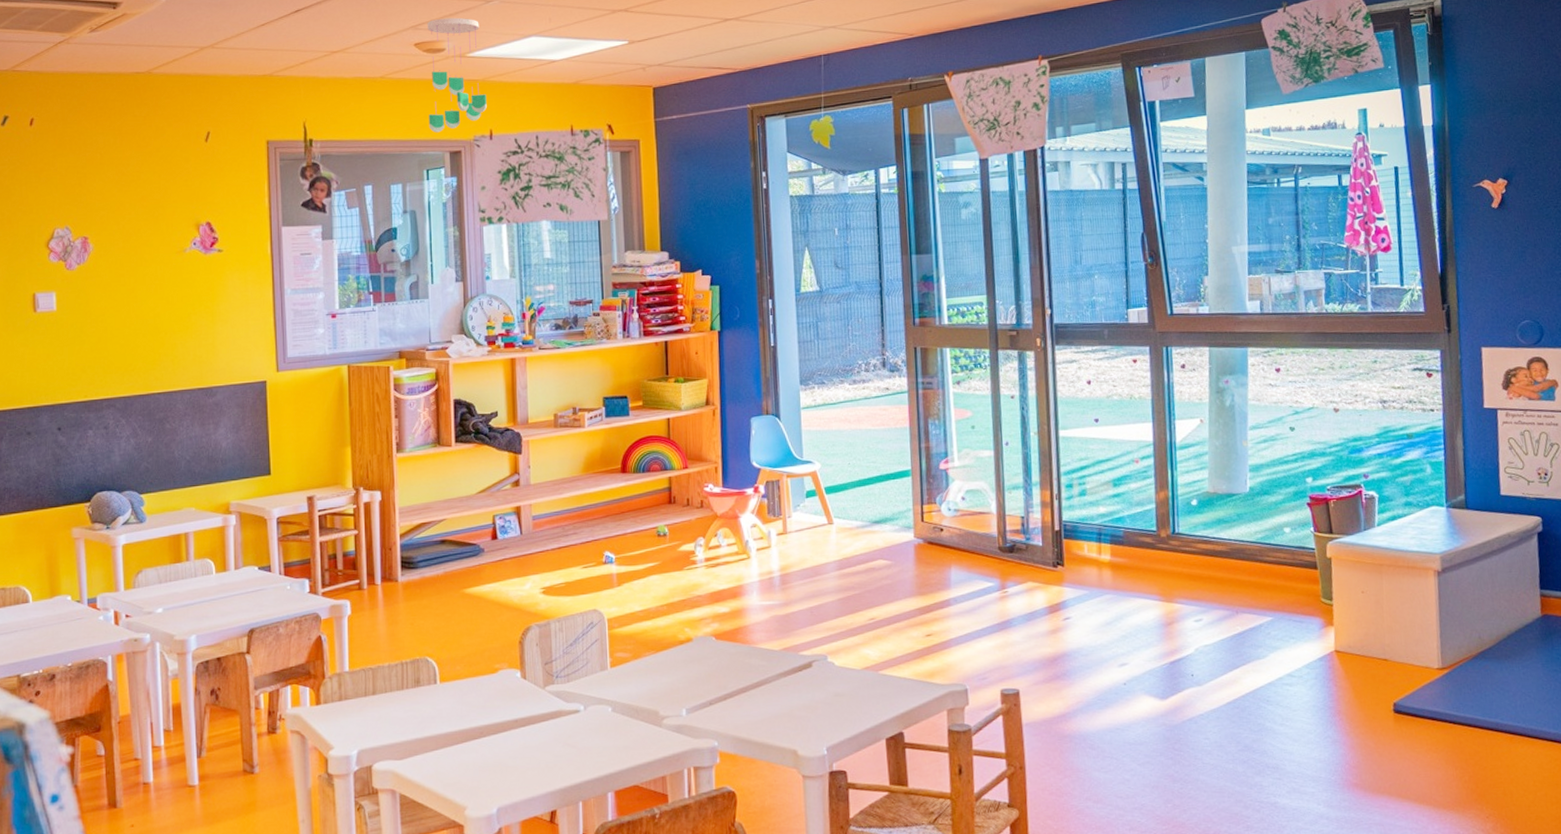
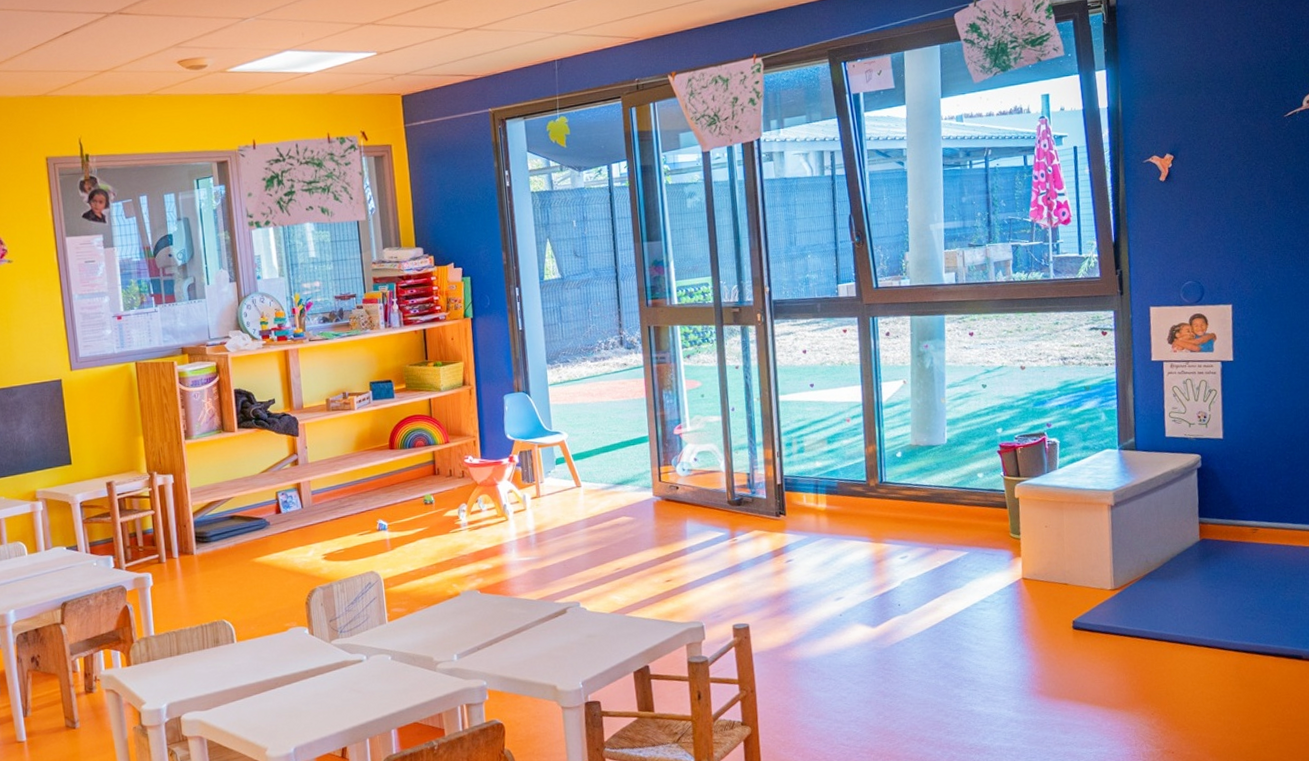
ceiling mobile: present [427,17,487,133] -> none [188,35,249,145]

